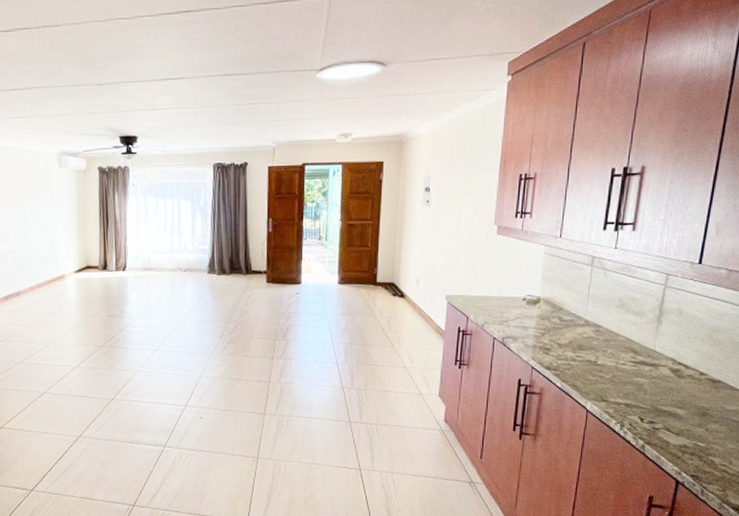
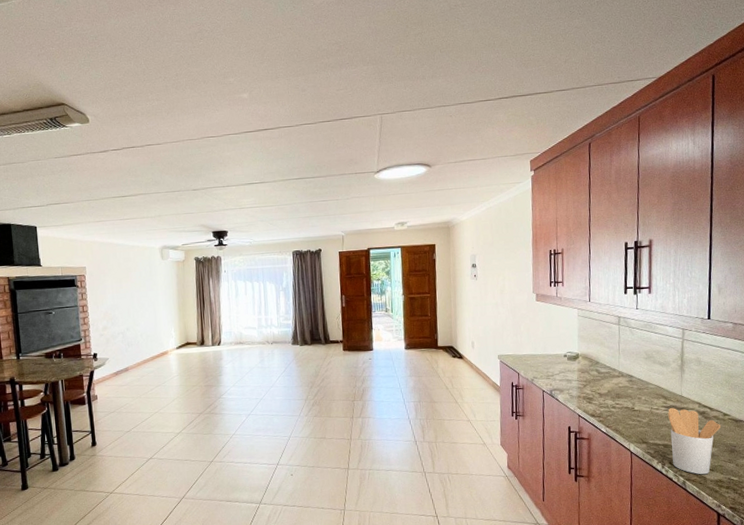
utensil holder: none [633,364,696,439] -> present [668,408,721,475]

